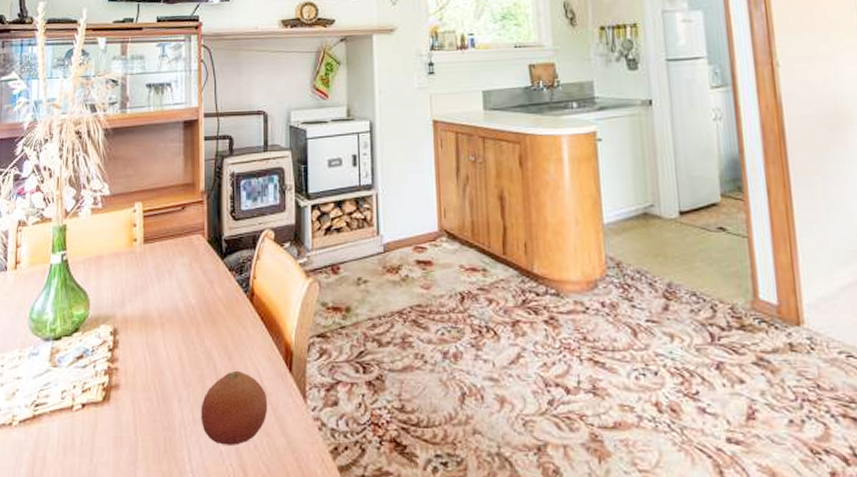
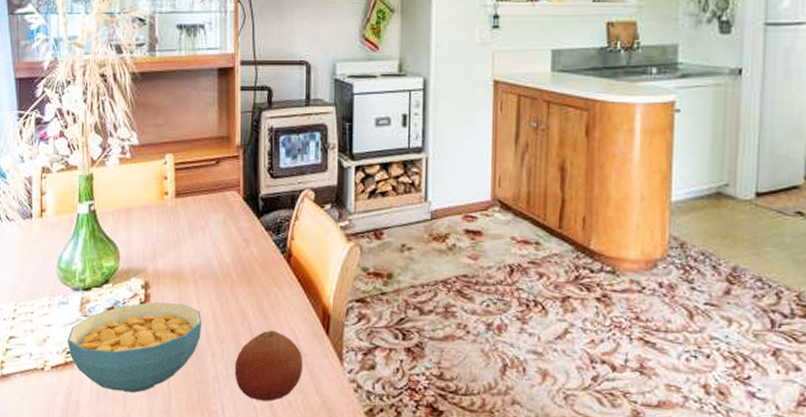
cereal bowl: none [35,348,169,444] -> present [67,302,202,393]

